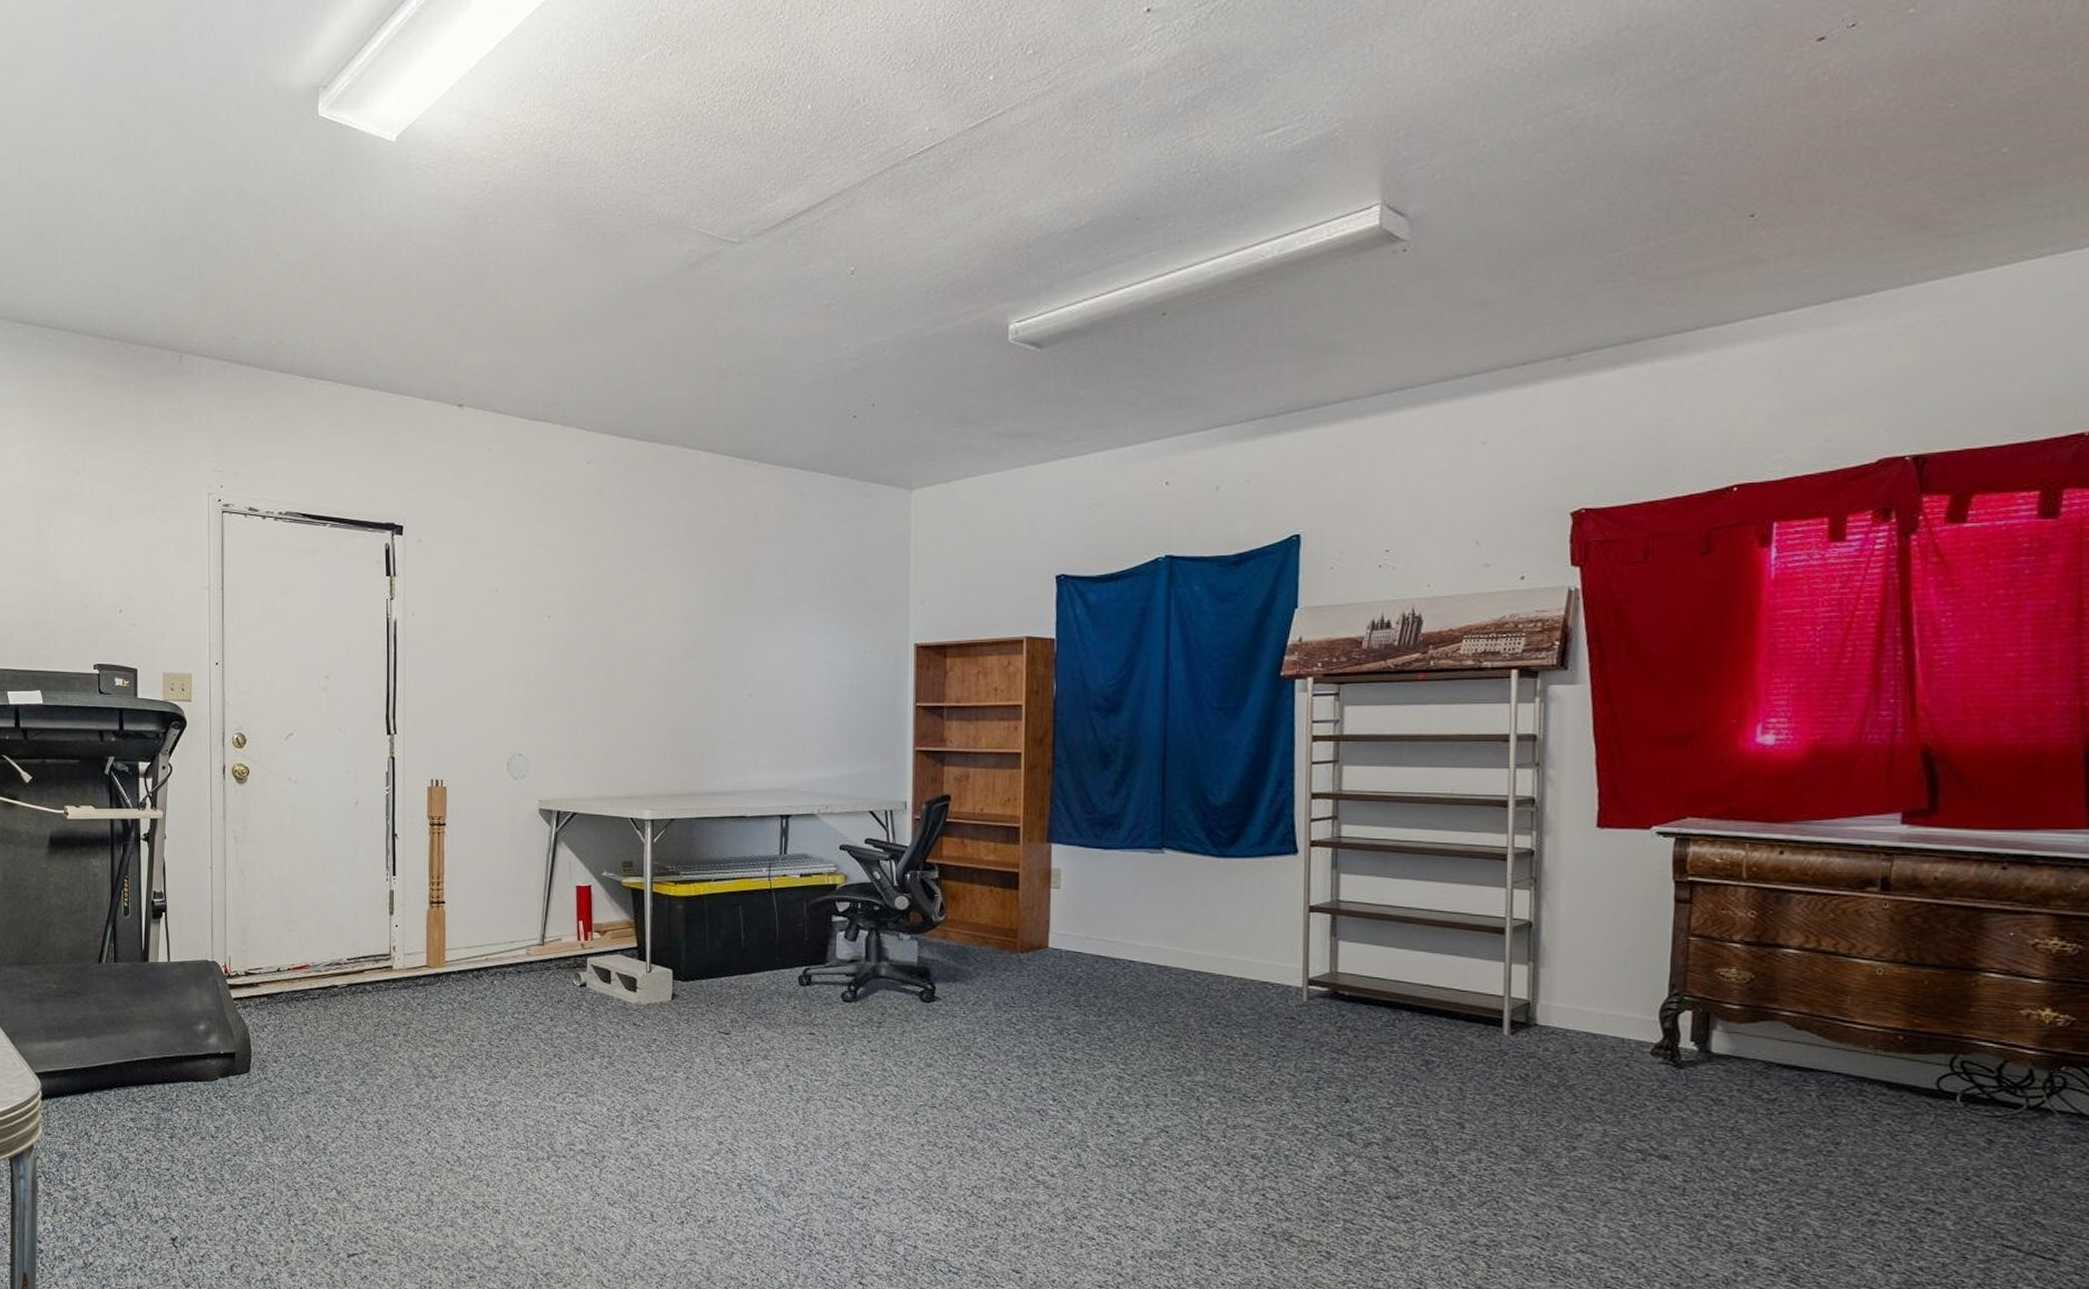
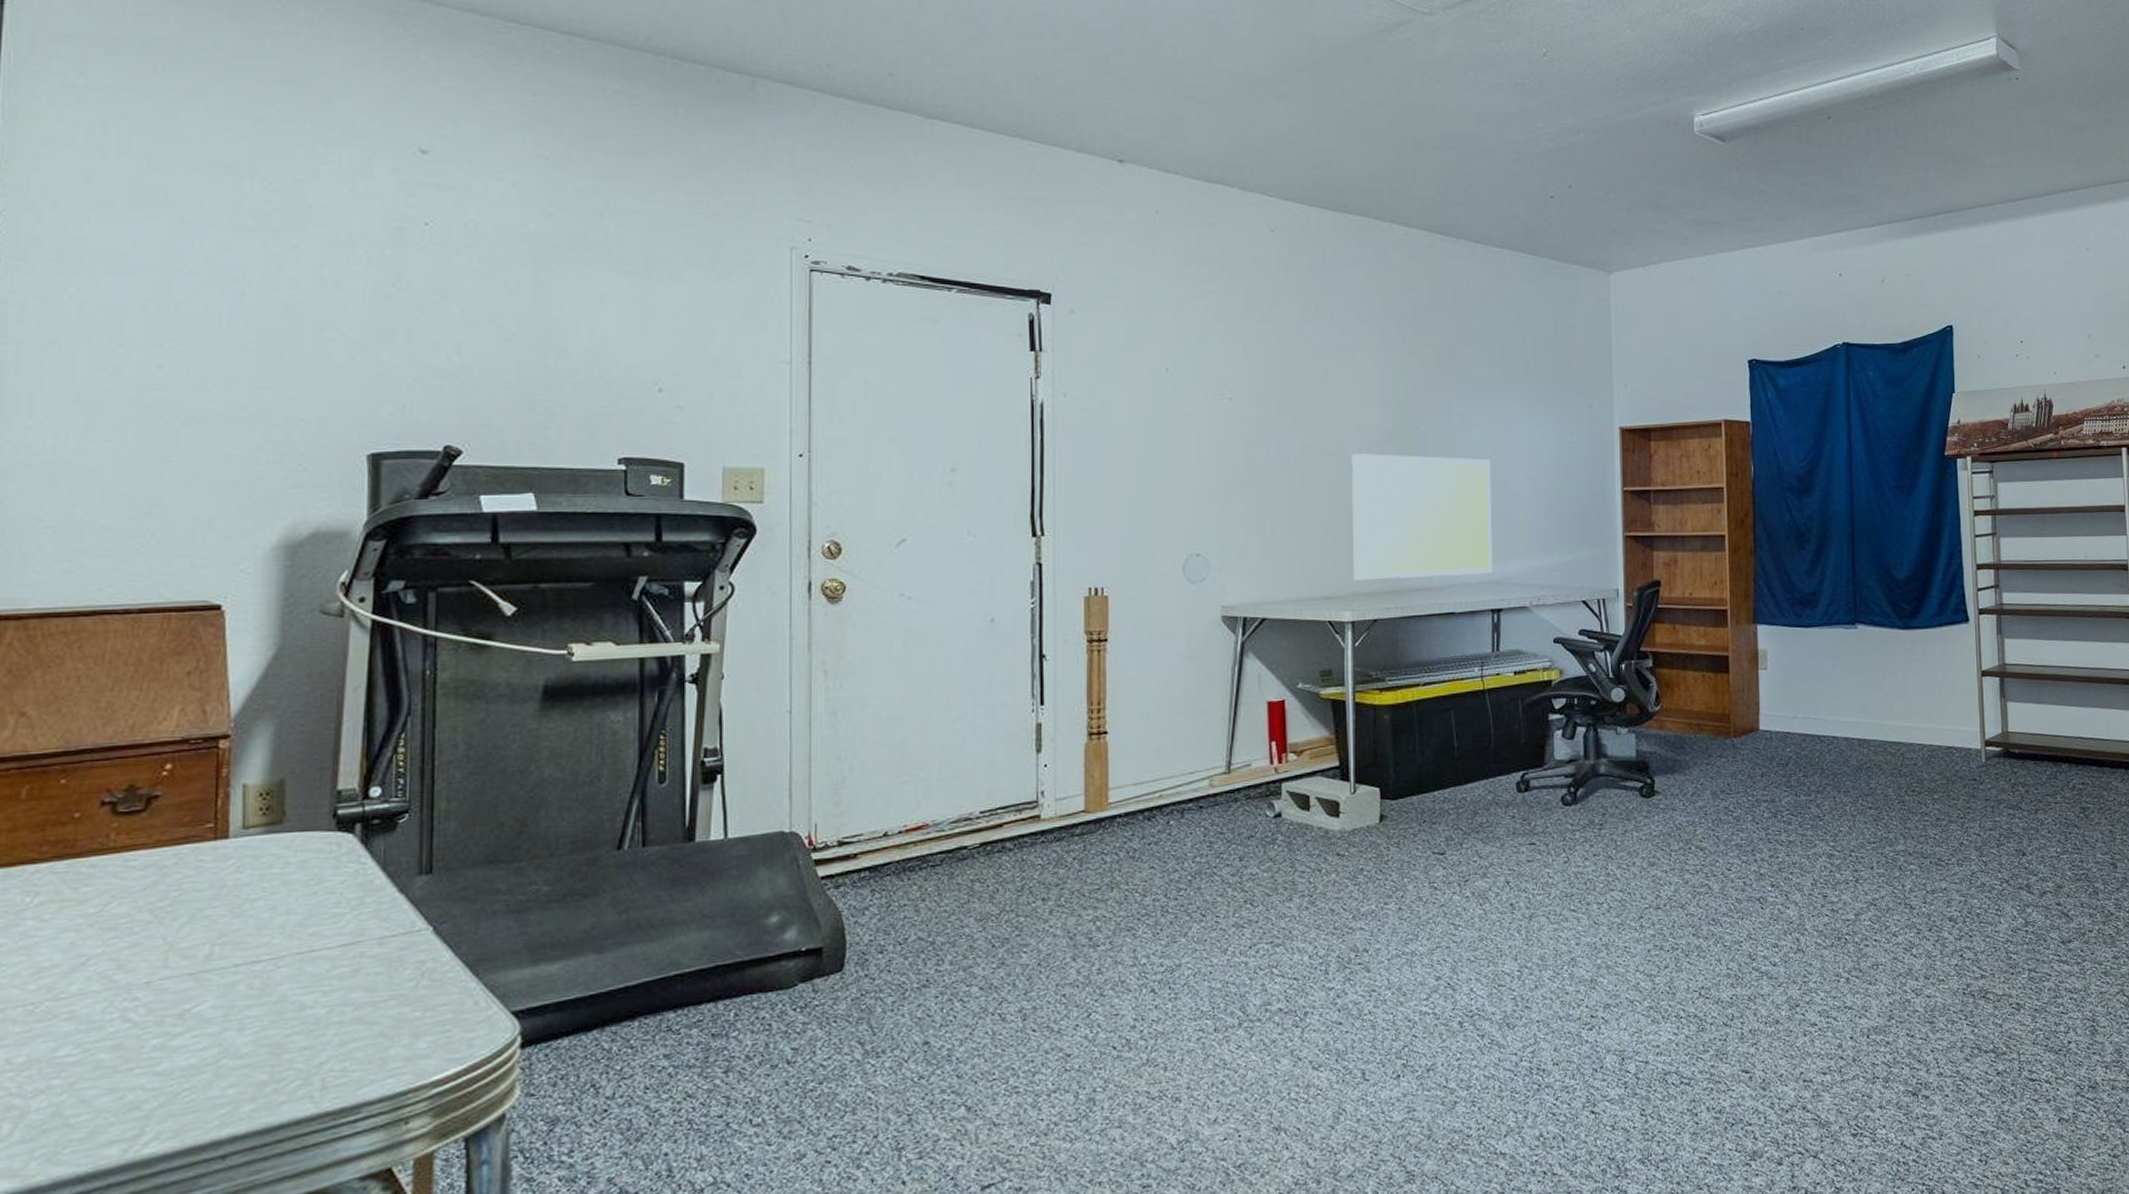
wall art: none [653,667,784,783] -> present [1351,453,1492,581]

